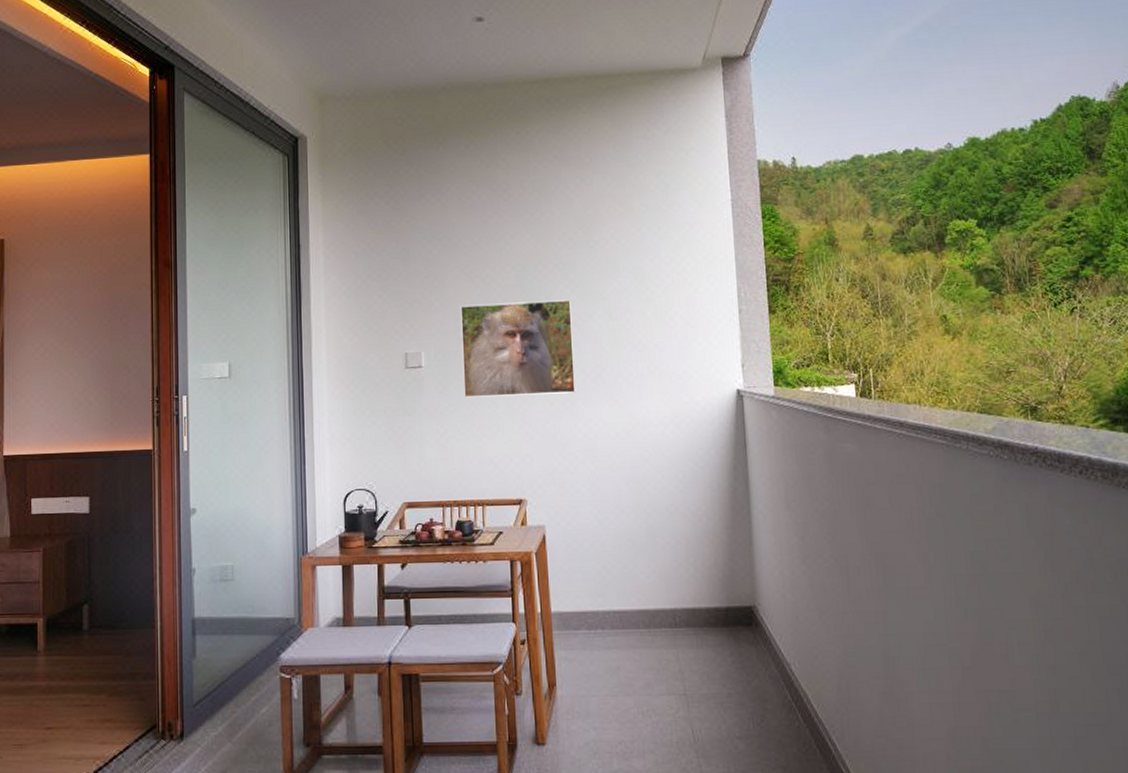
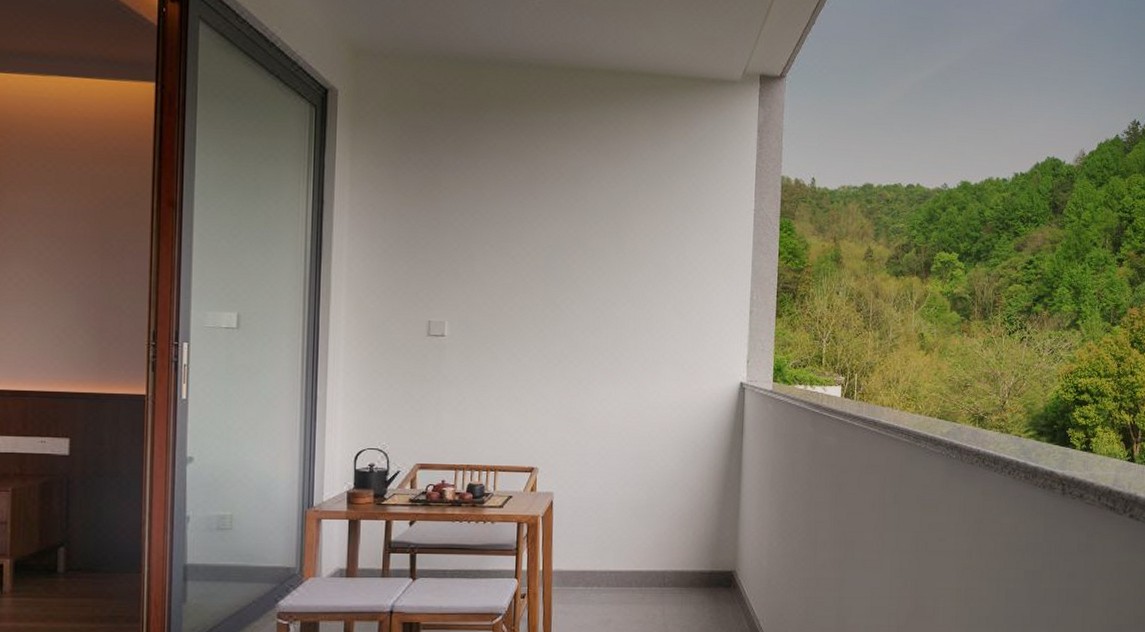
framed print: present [460,300,577,398] -> none [485,280,597,373]

